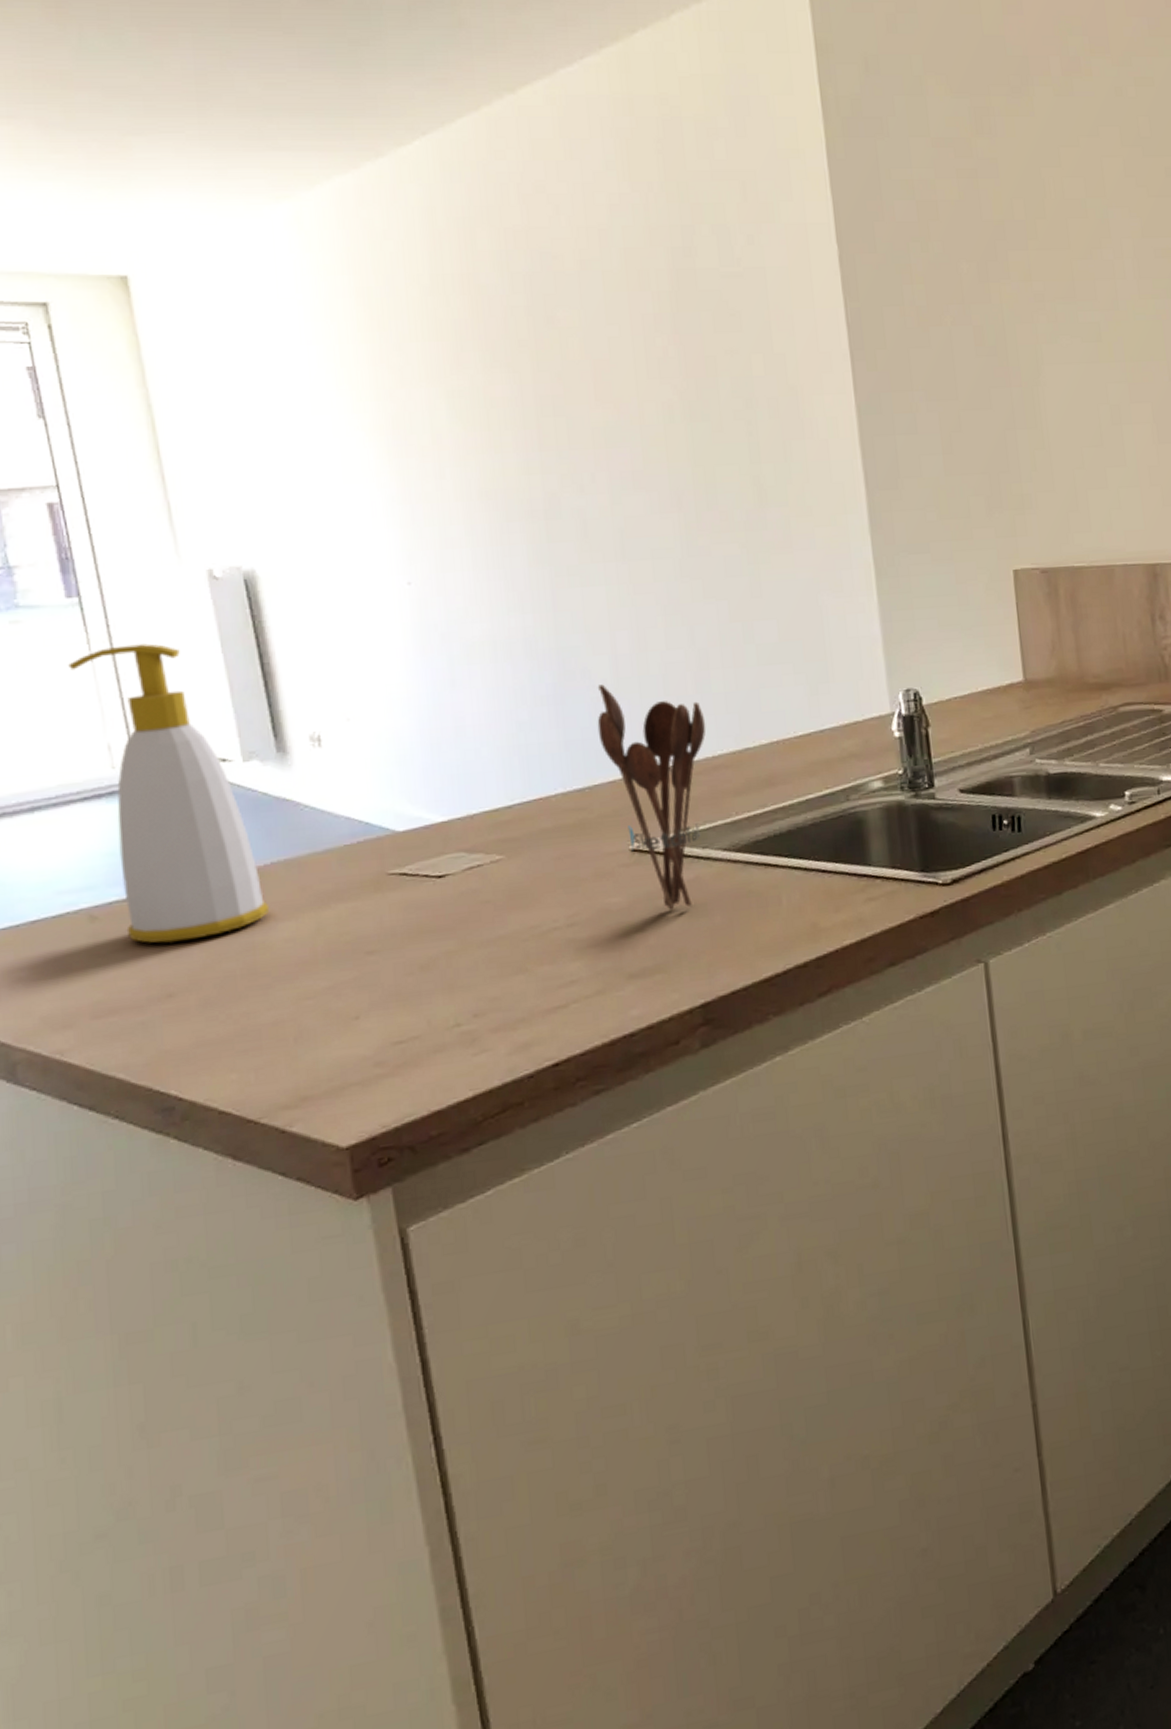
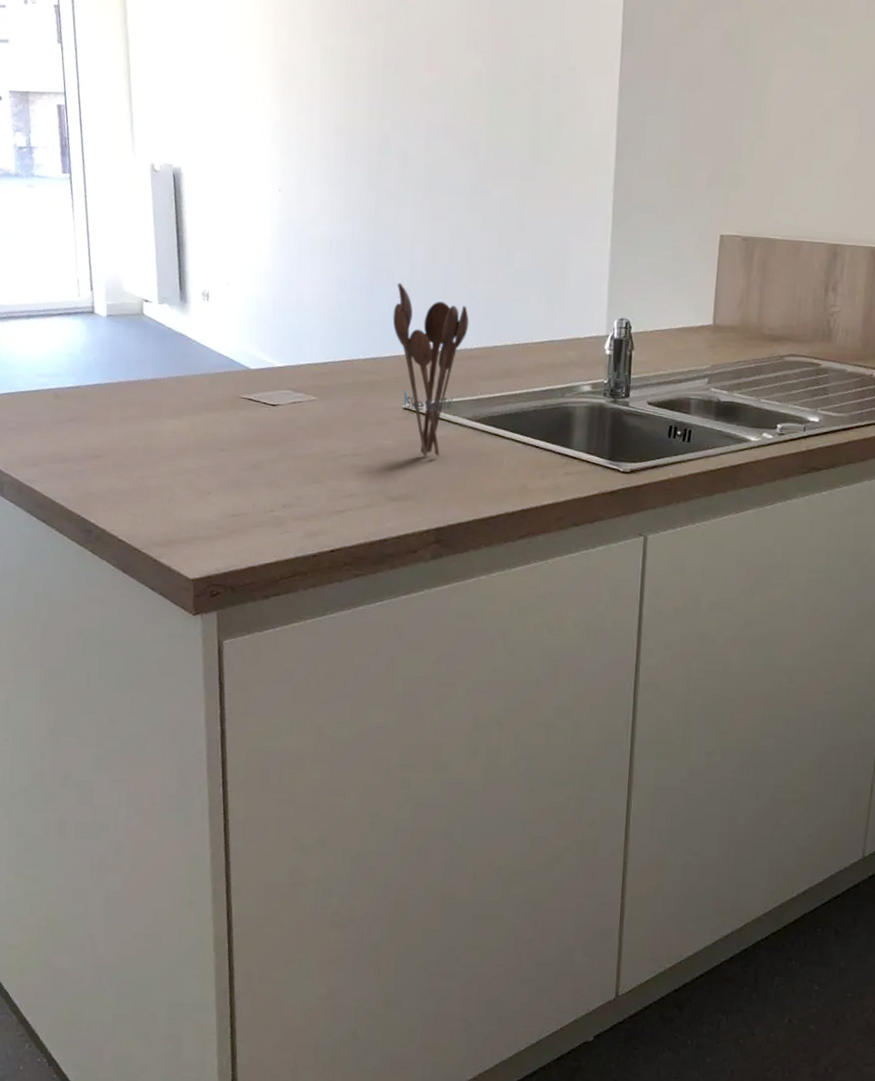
soap bottle: present [68,643,270,944] -> none [59,211,164,421]

